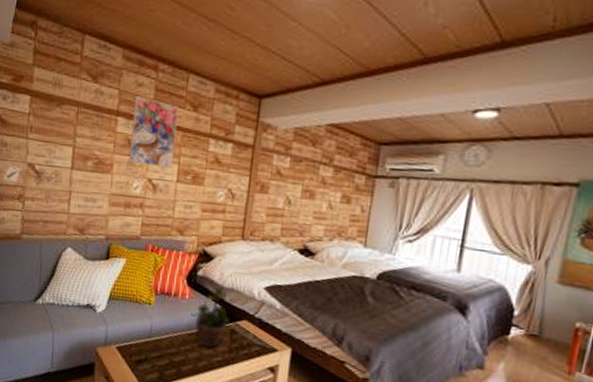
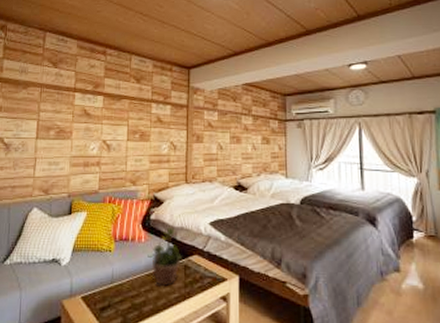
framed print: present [128,96,178,168] -> none [85,75,124,130]

